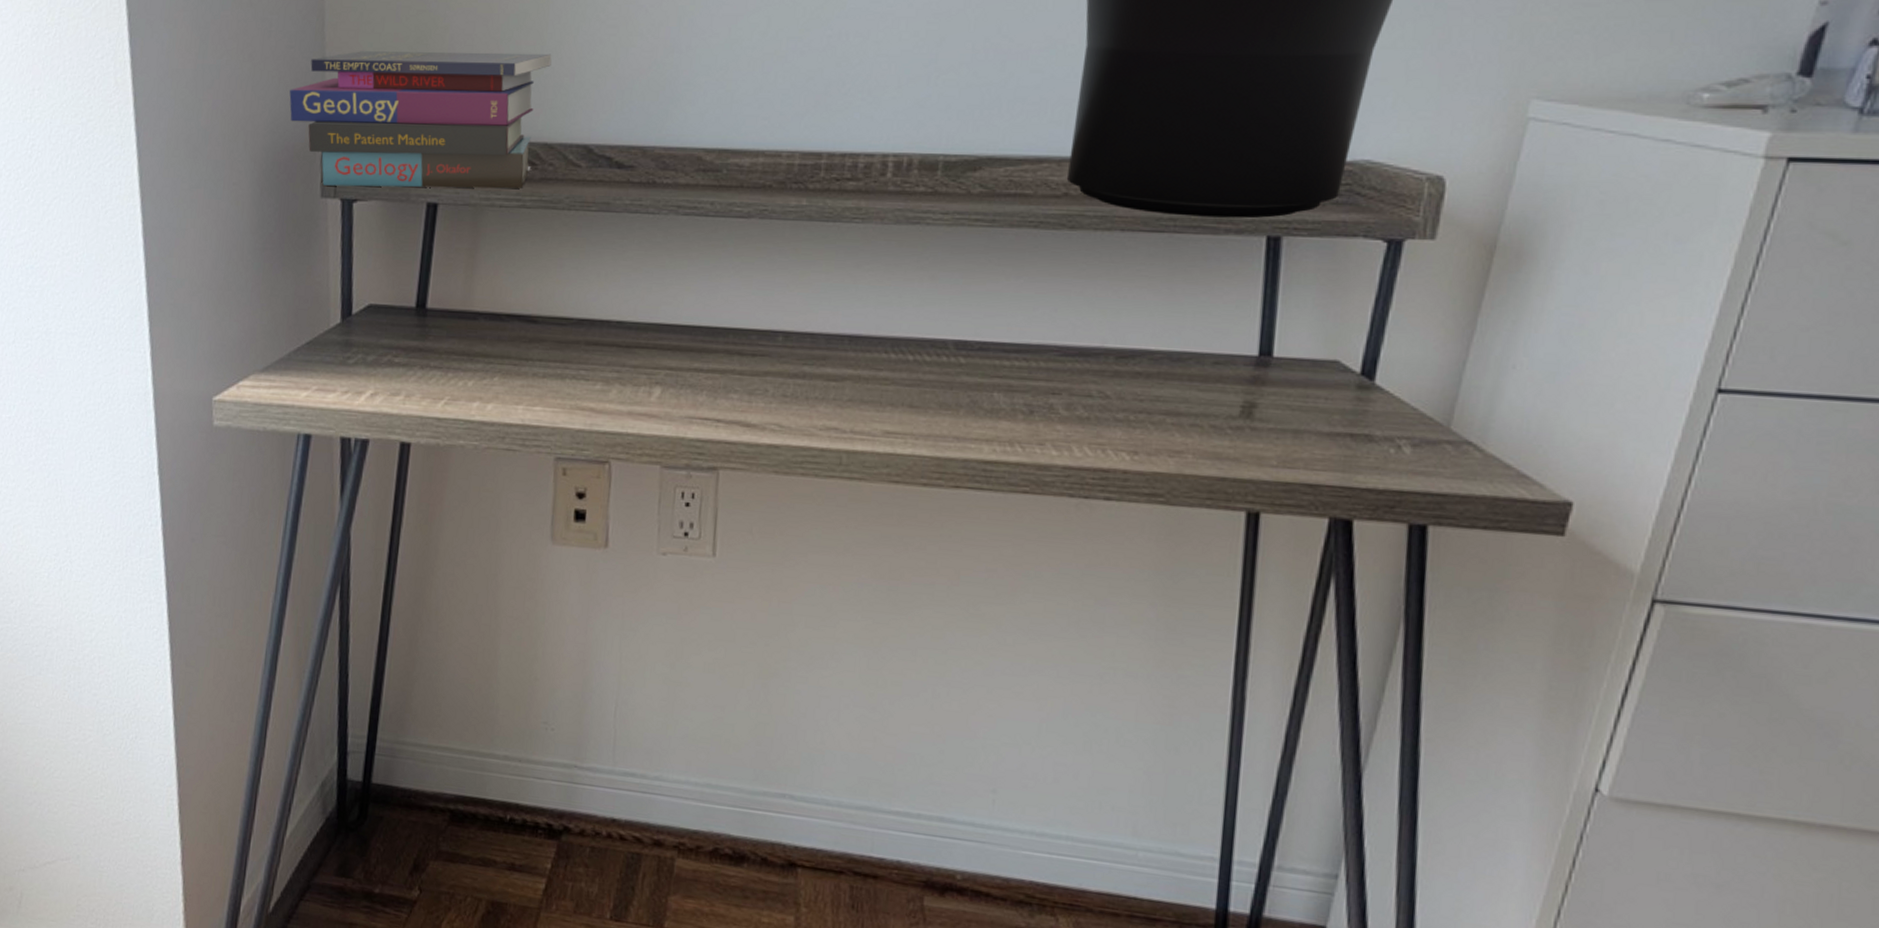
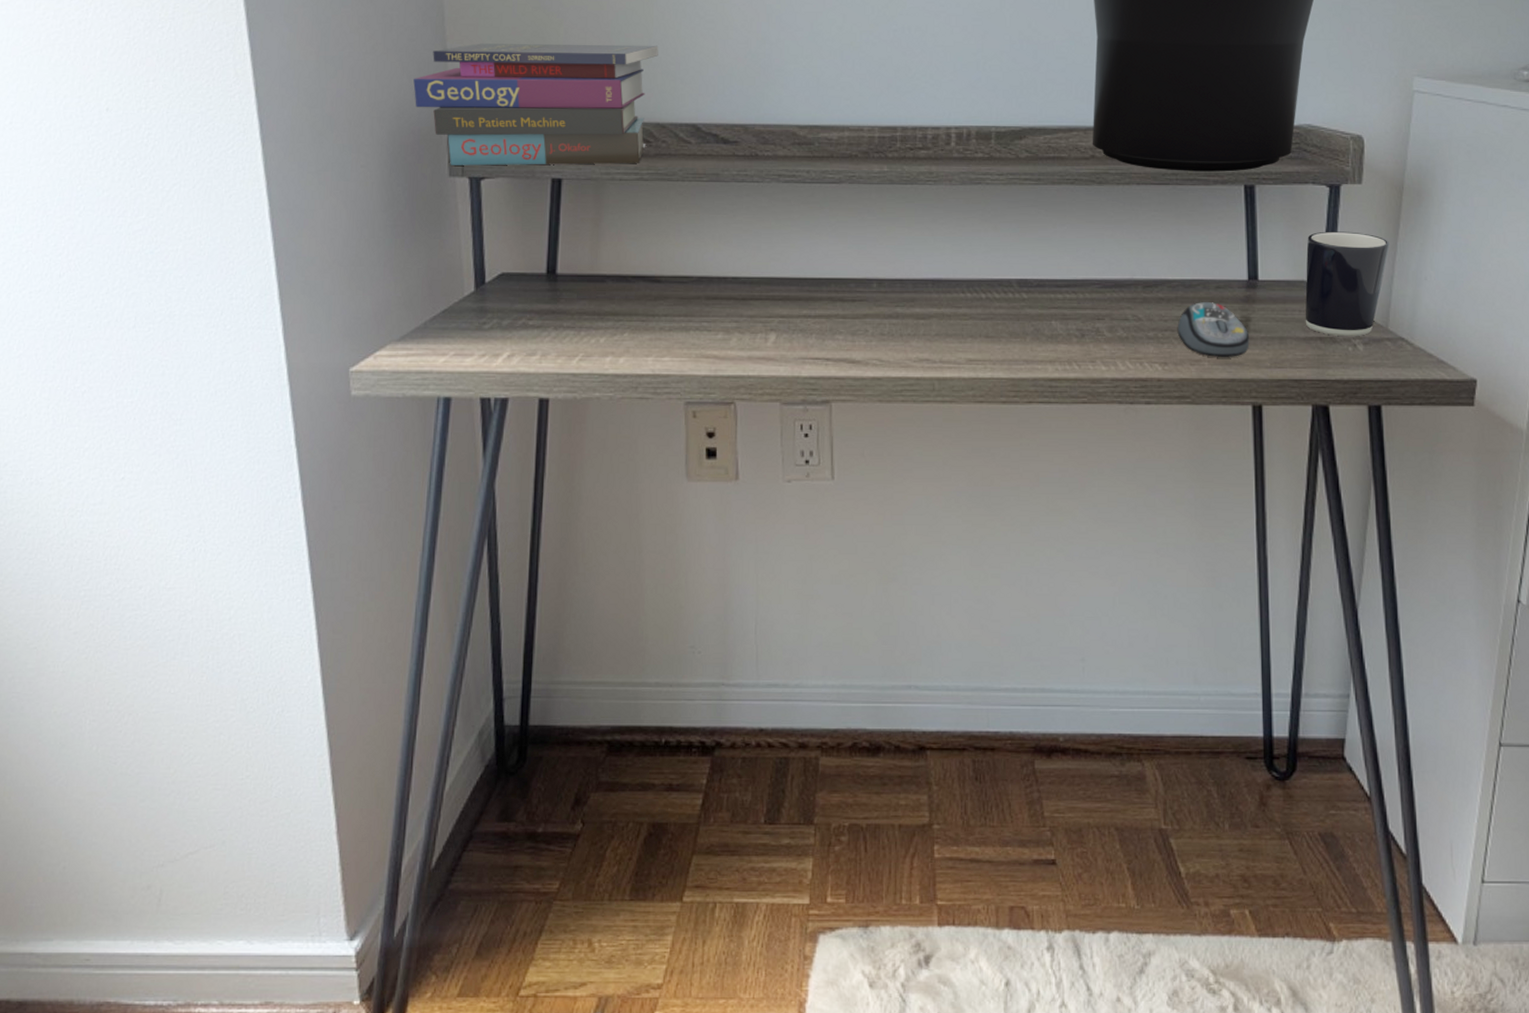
computer mouse: none [1155,379,1253,451] -> present [1177,301,1250,357]
mug: none [1332,299,1466,436] -> present [1305,231,1390,337]

